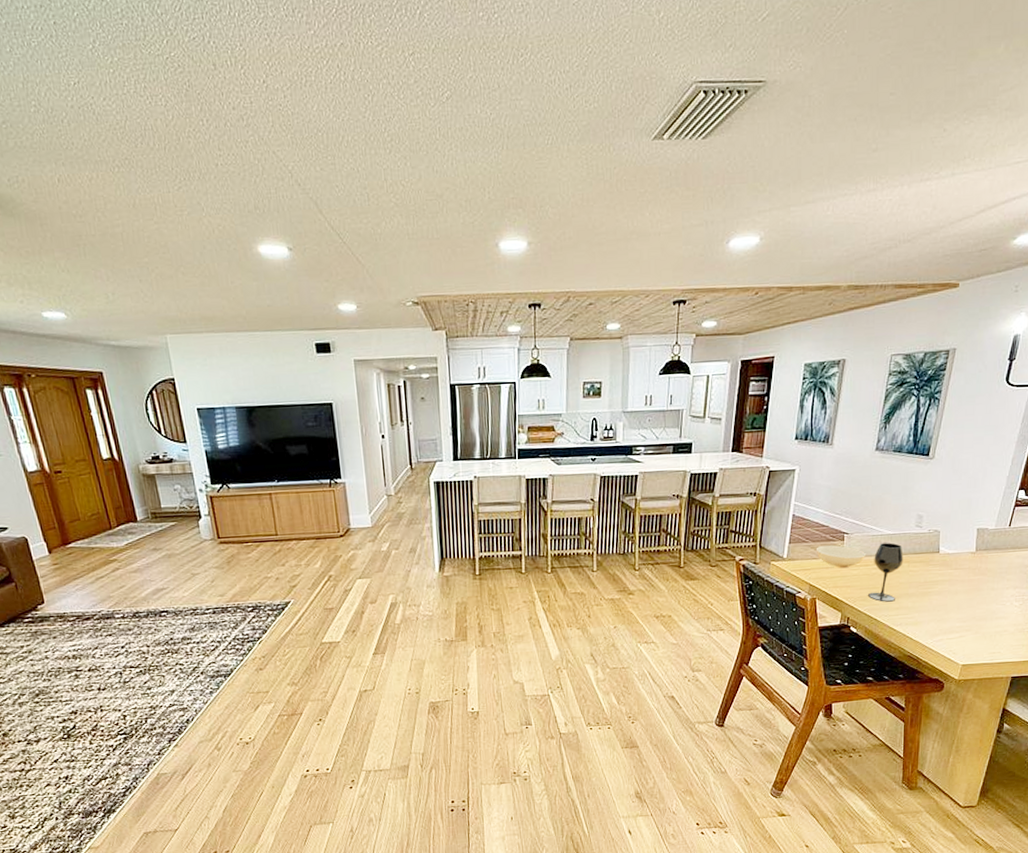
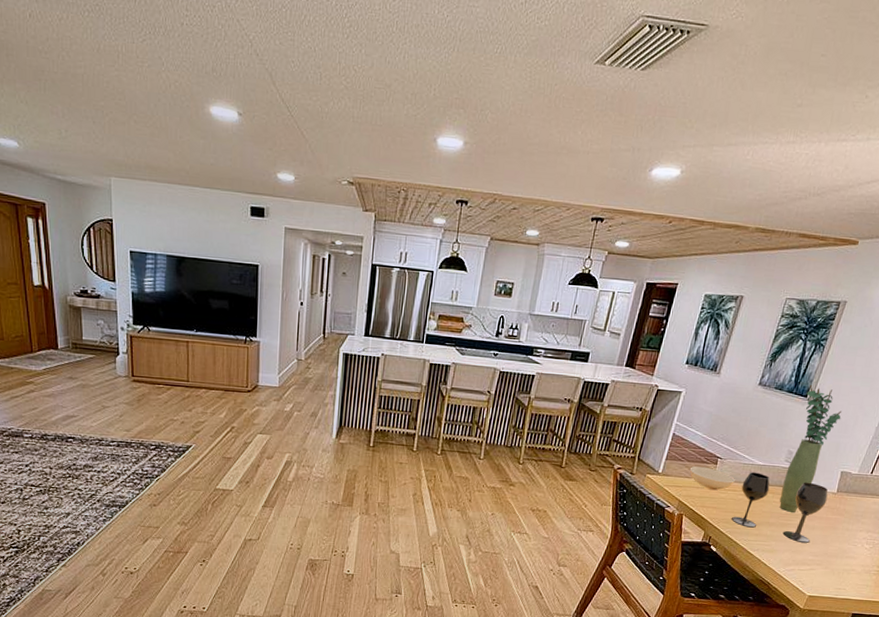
vase: none [916,442,969,580] -> present [779,385,841,512]
wine glass: none [924,545,967,610] -> present [782,482,829,543]

